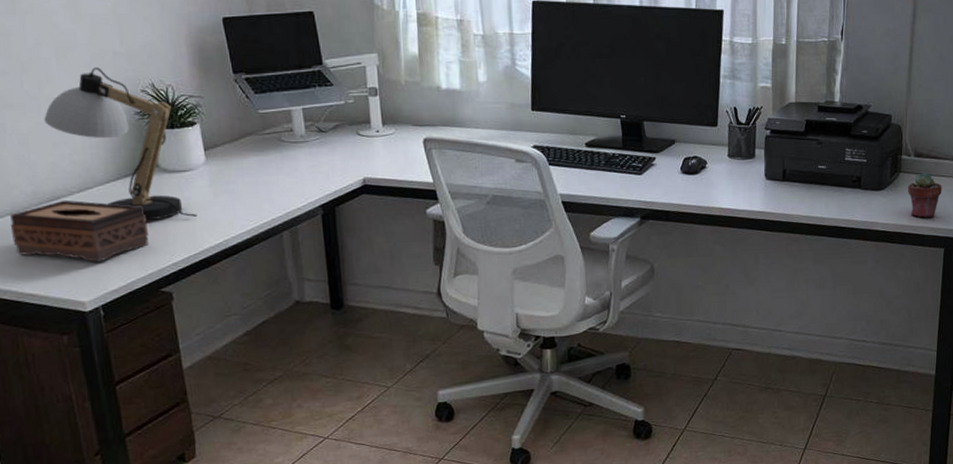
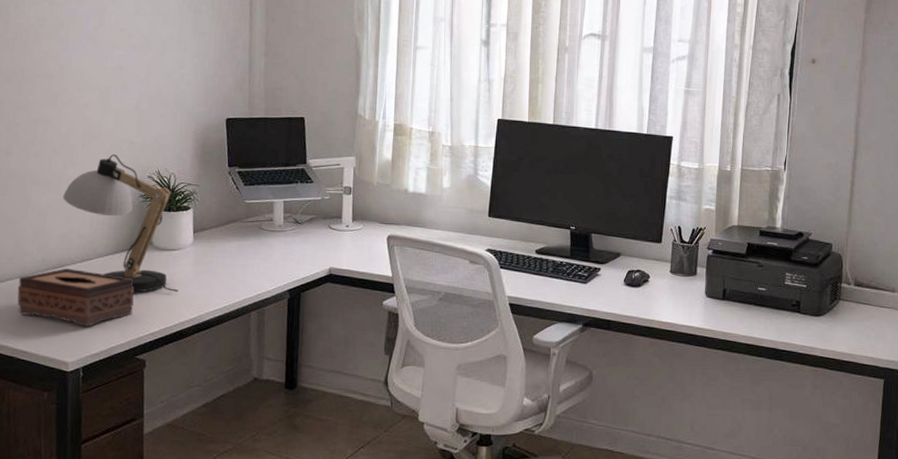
potted succulent: present [907,173,942,218] -> none [847,302,882,348]

